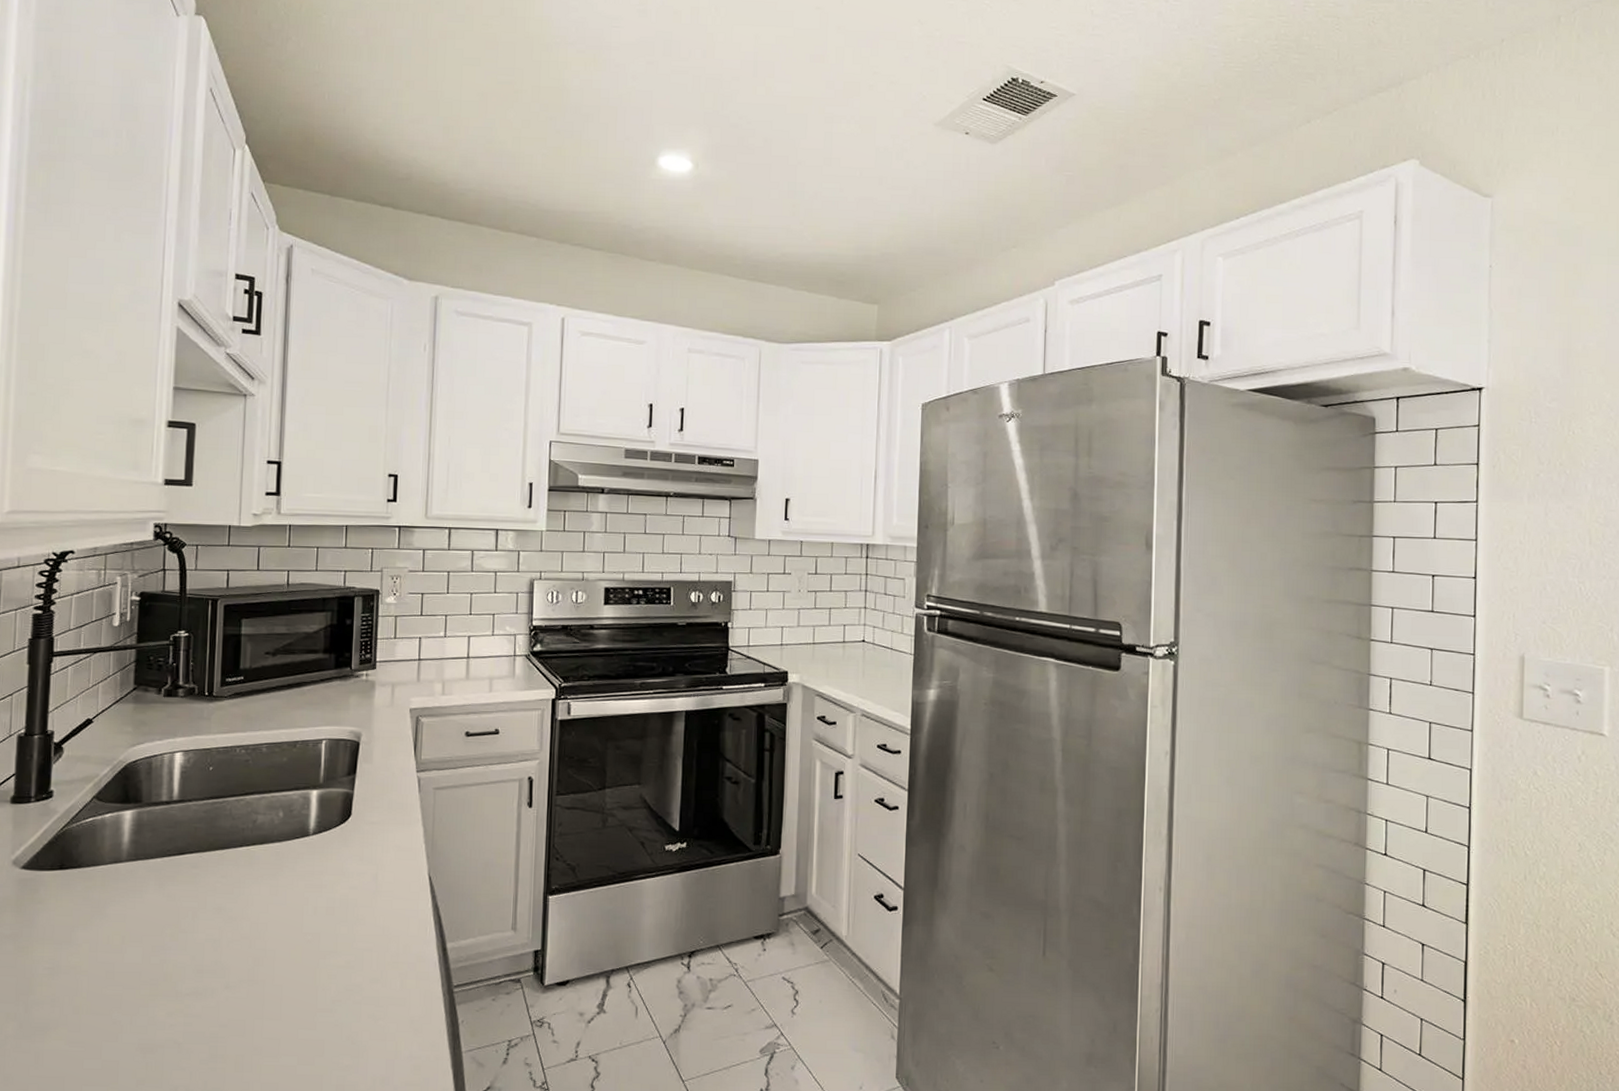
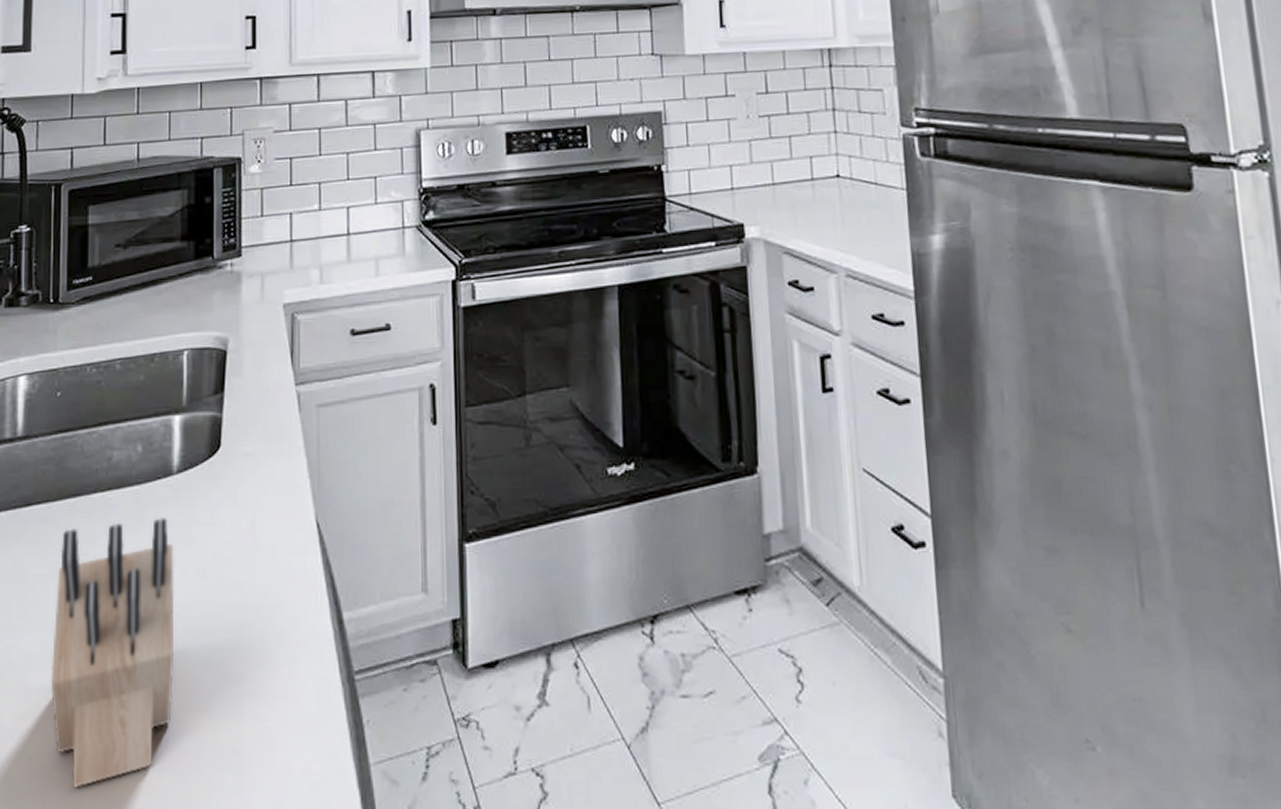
knife block: none [198,868,308,1066] -> present [50,518,175,788]

